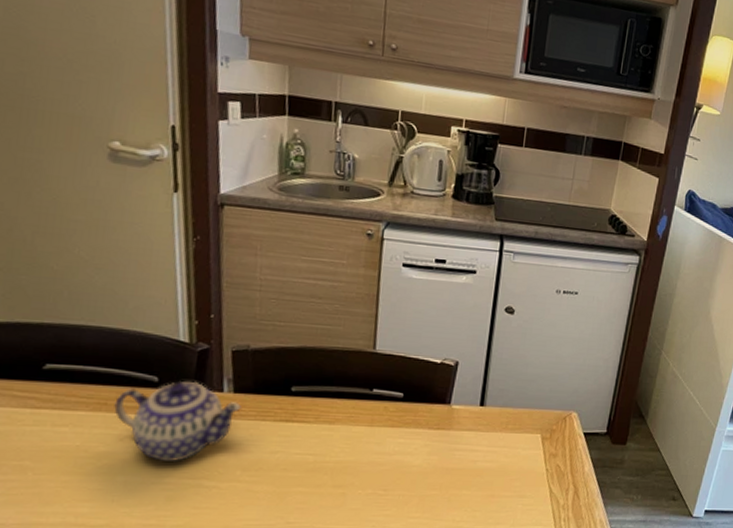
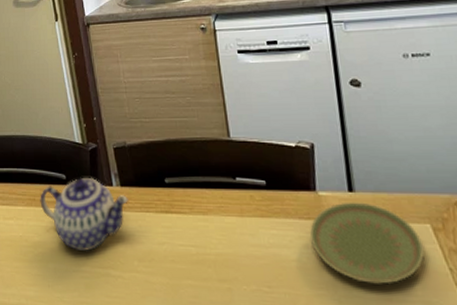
plate: none [435,414,531,484] -> present [309,202,425,284]

